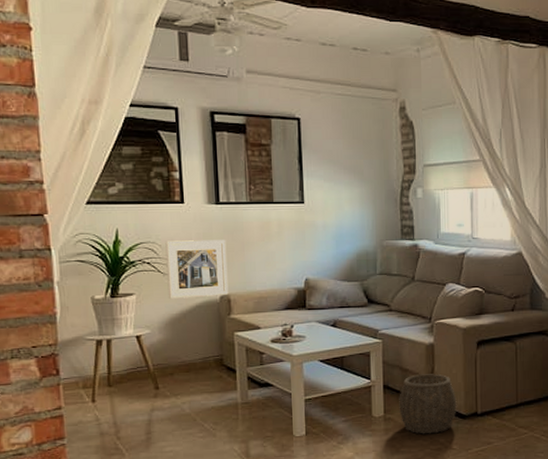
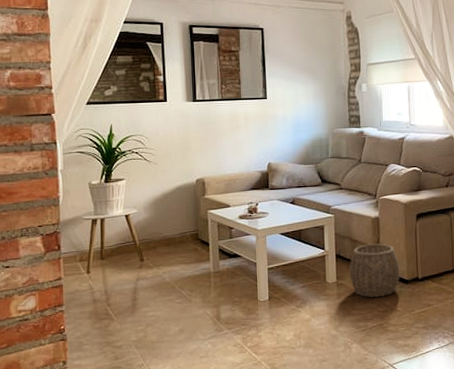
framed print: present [165,240,229,300] -> none [151,131,203,184]

